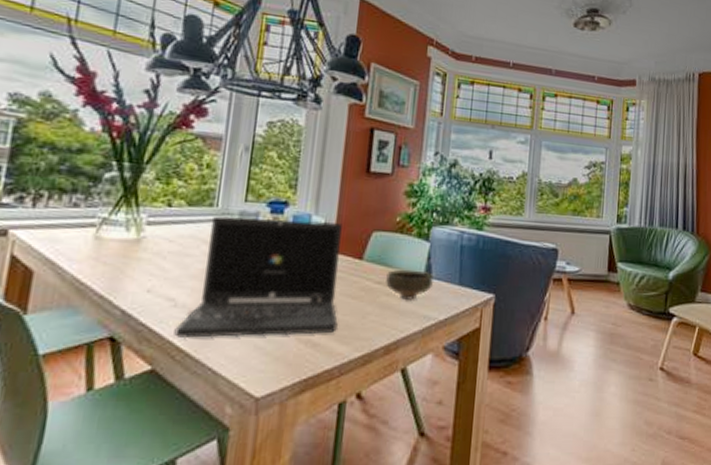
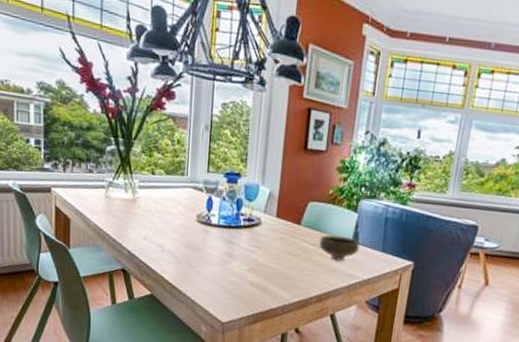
laptop: present [174,215,342,339] -> none [164,183,284,281]

